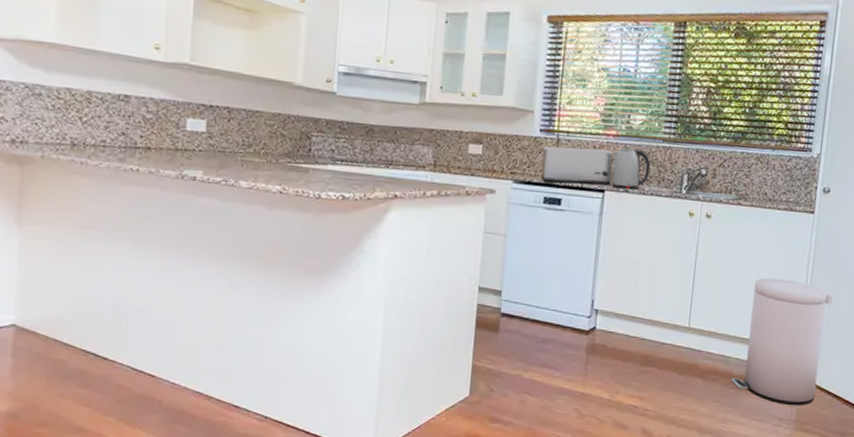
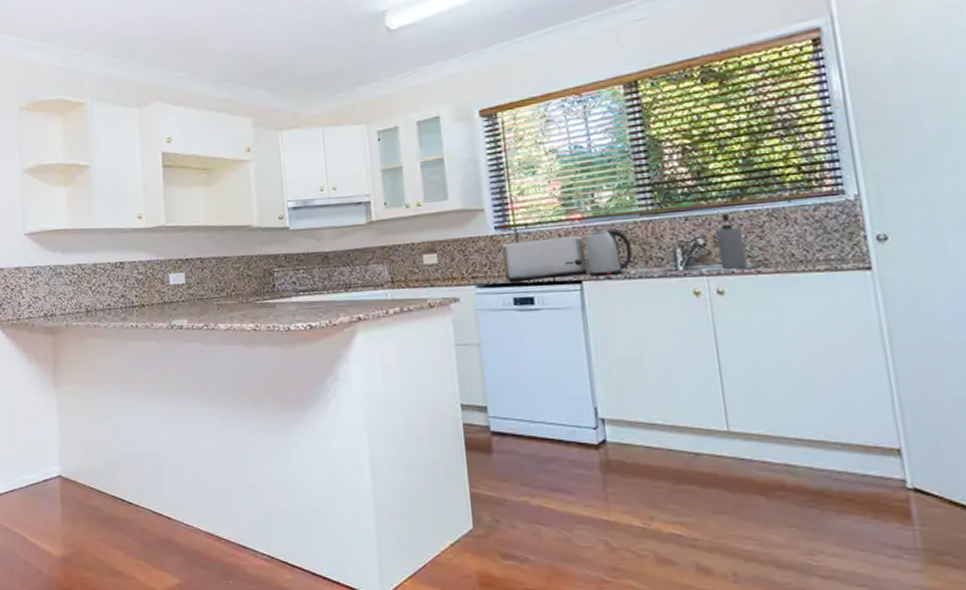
soap dispenser: none [713,151,735,199] -> present [709,213,748,269]
pedal bin: present [730,278,834,405] -> none [806,358,947,527]

